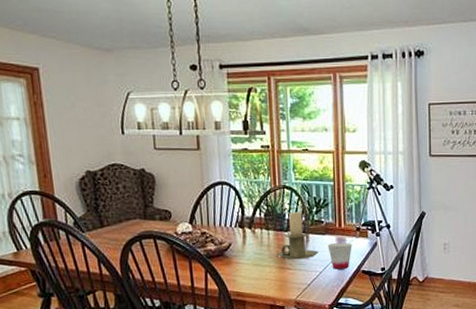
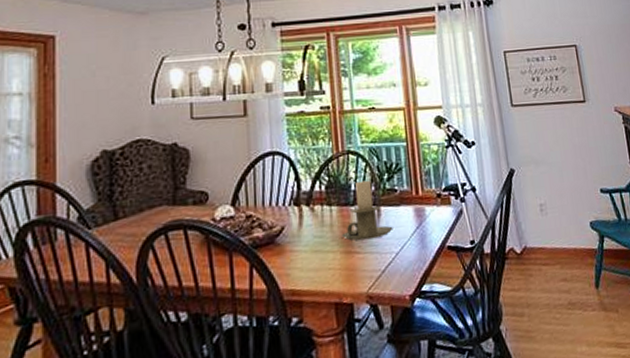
cup: present [328,243,352,269] -> none [404,213,434,248]

